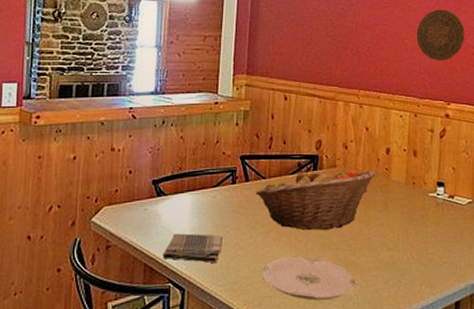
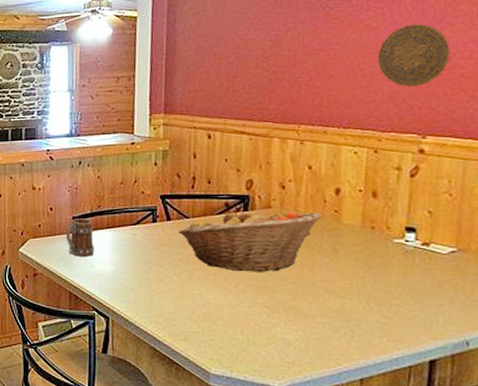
mug: none [144,182,174,224] -> present [65,218,95,256]
dish towel: present [162,233,224,263] -> none [86,267,146,296]
plate: present [262,256,356,301] -> none [188,296,297,342]

